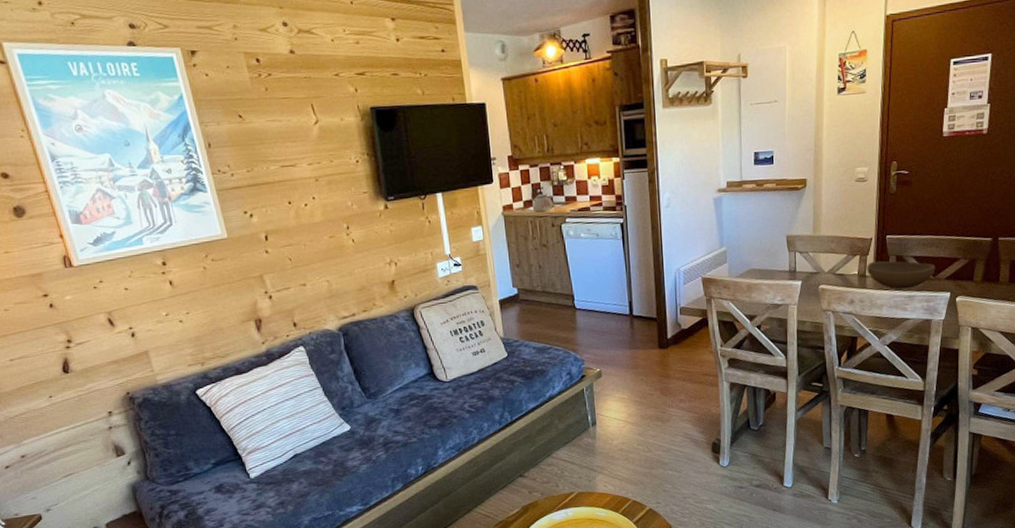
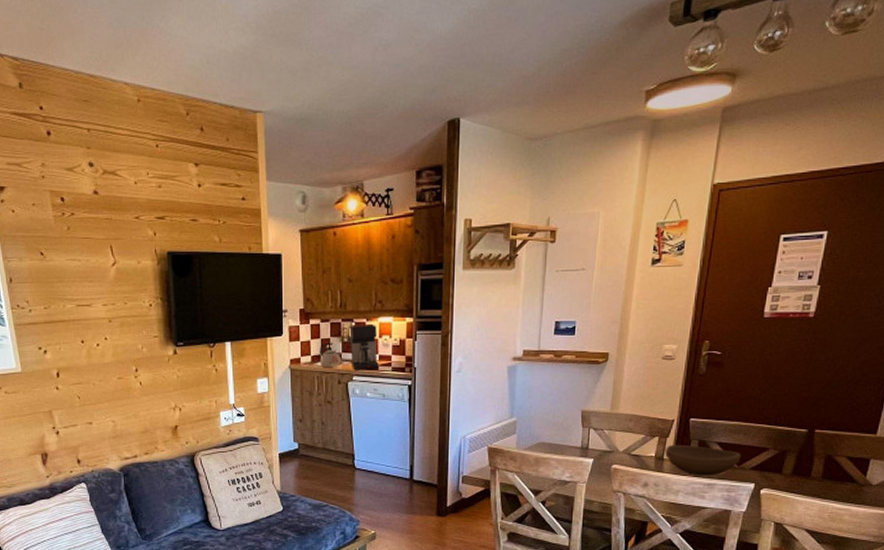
coffee maker: none [558,165,590,213] -> present [349,323,379,371]

